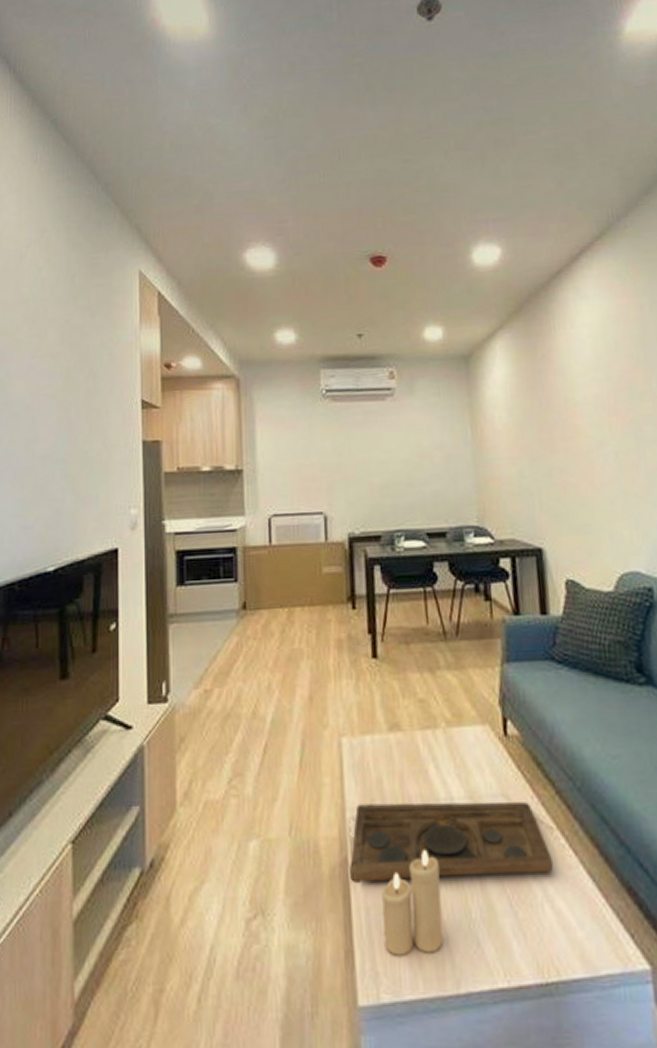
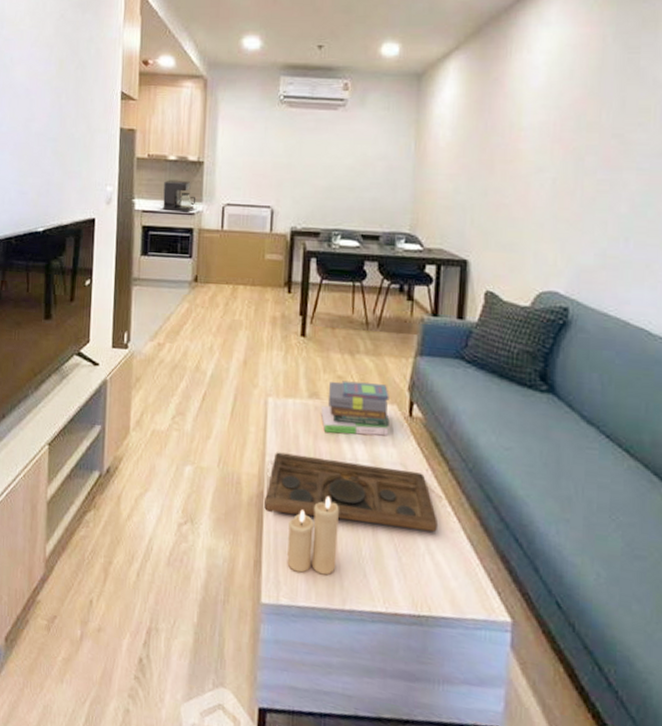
coffee maker: none [198,493,238,531] -> present [163,179,196,212]
books: none [403,702,484,770] -> present [320,380,390,436]

